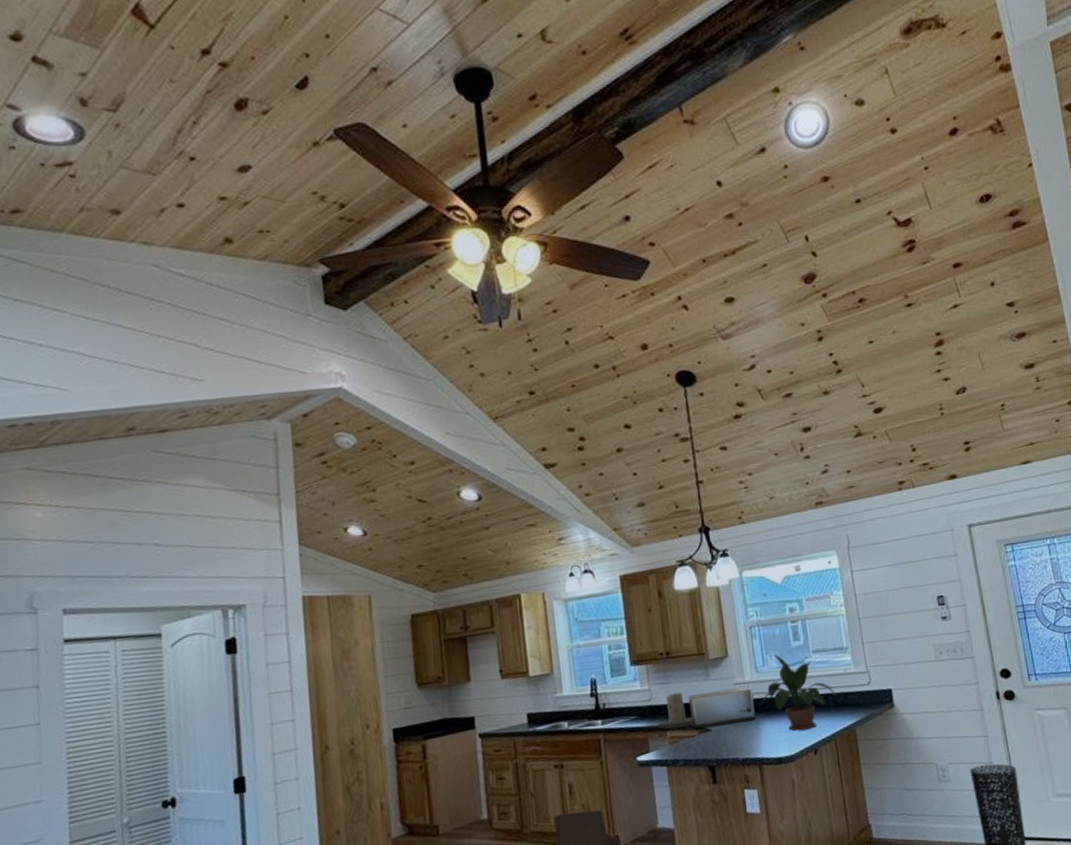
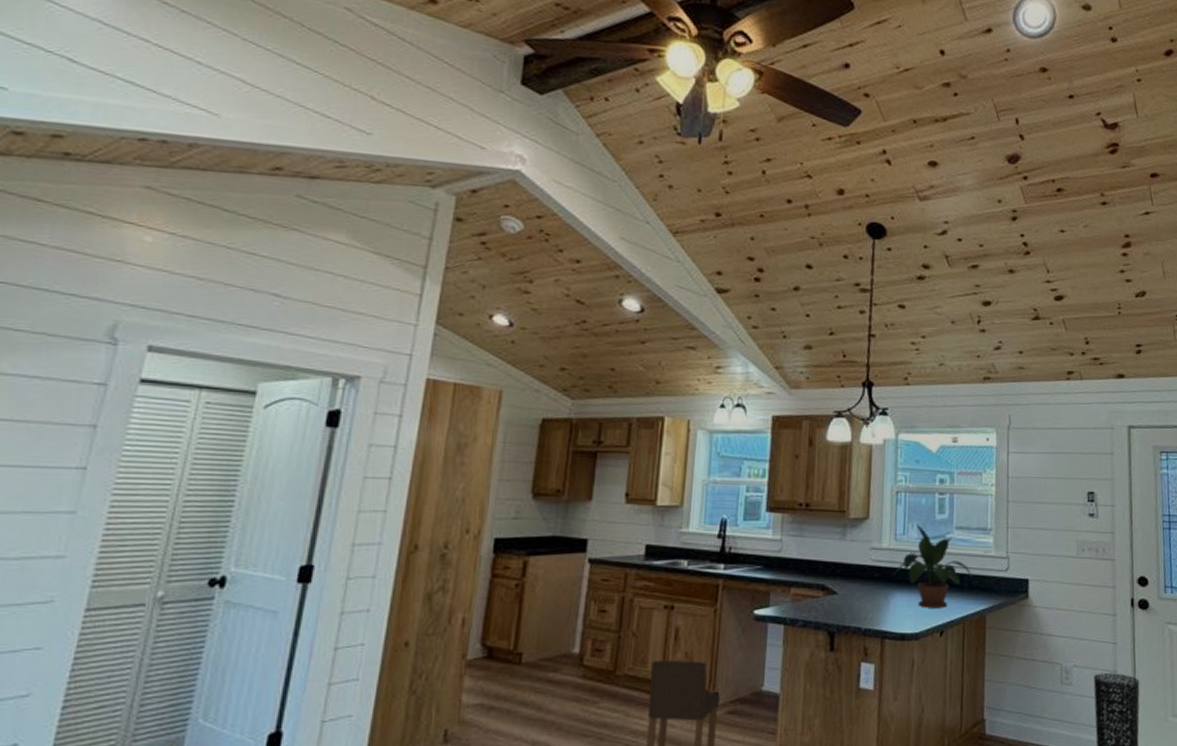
paper towel roll: present [657,692,693,730] -> none [783,547,821,586]
toaster: present [688,686,757,730] -> none [819,552,889,590]

